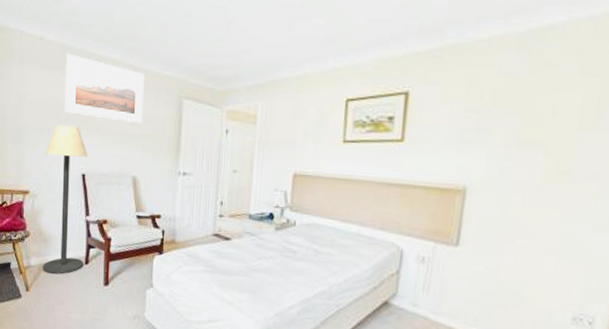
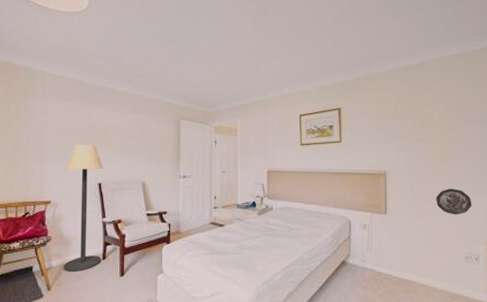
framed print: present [64,53,144,124] -> none [82,87,148,140]
decorative plate: none [539,219,599,259] -> present [436,189,472,215]

